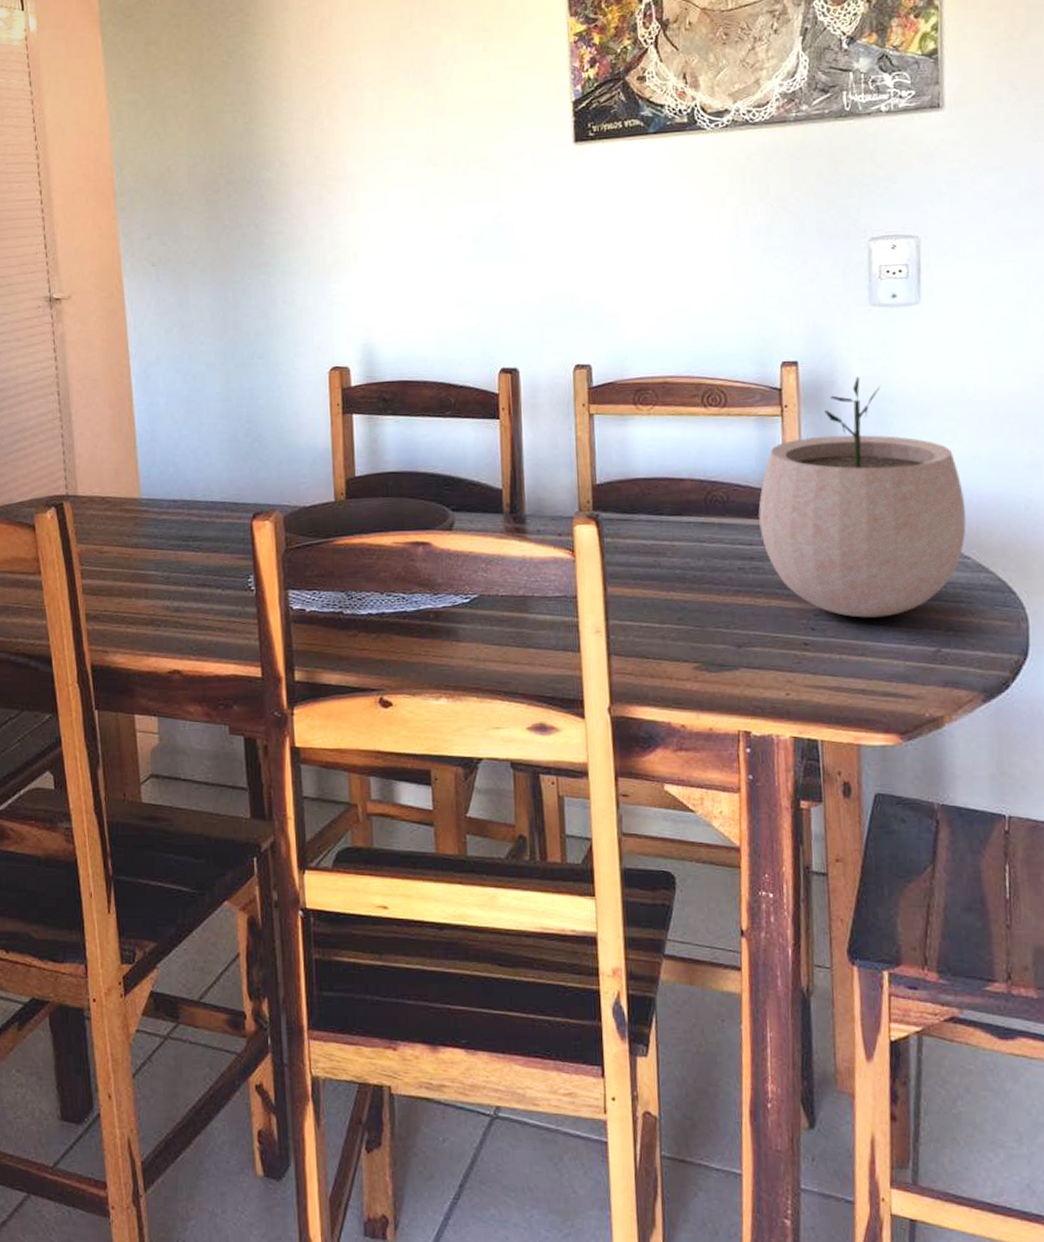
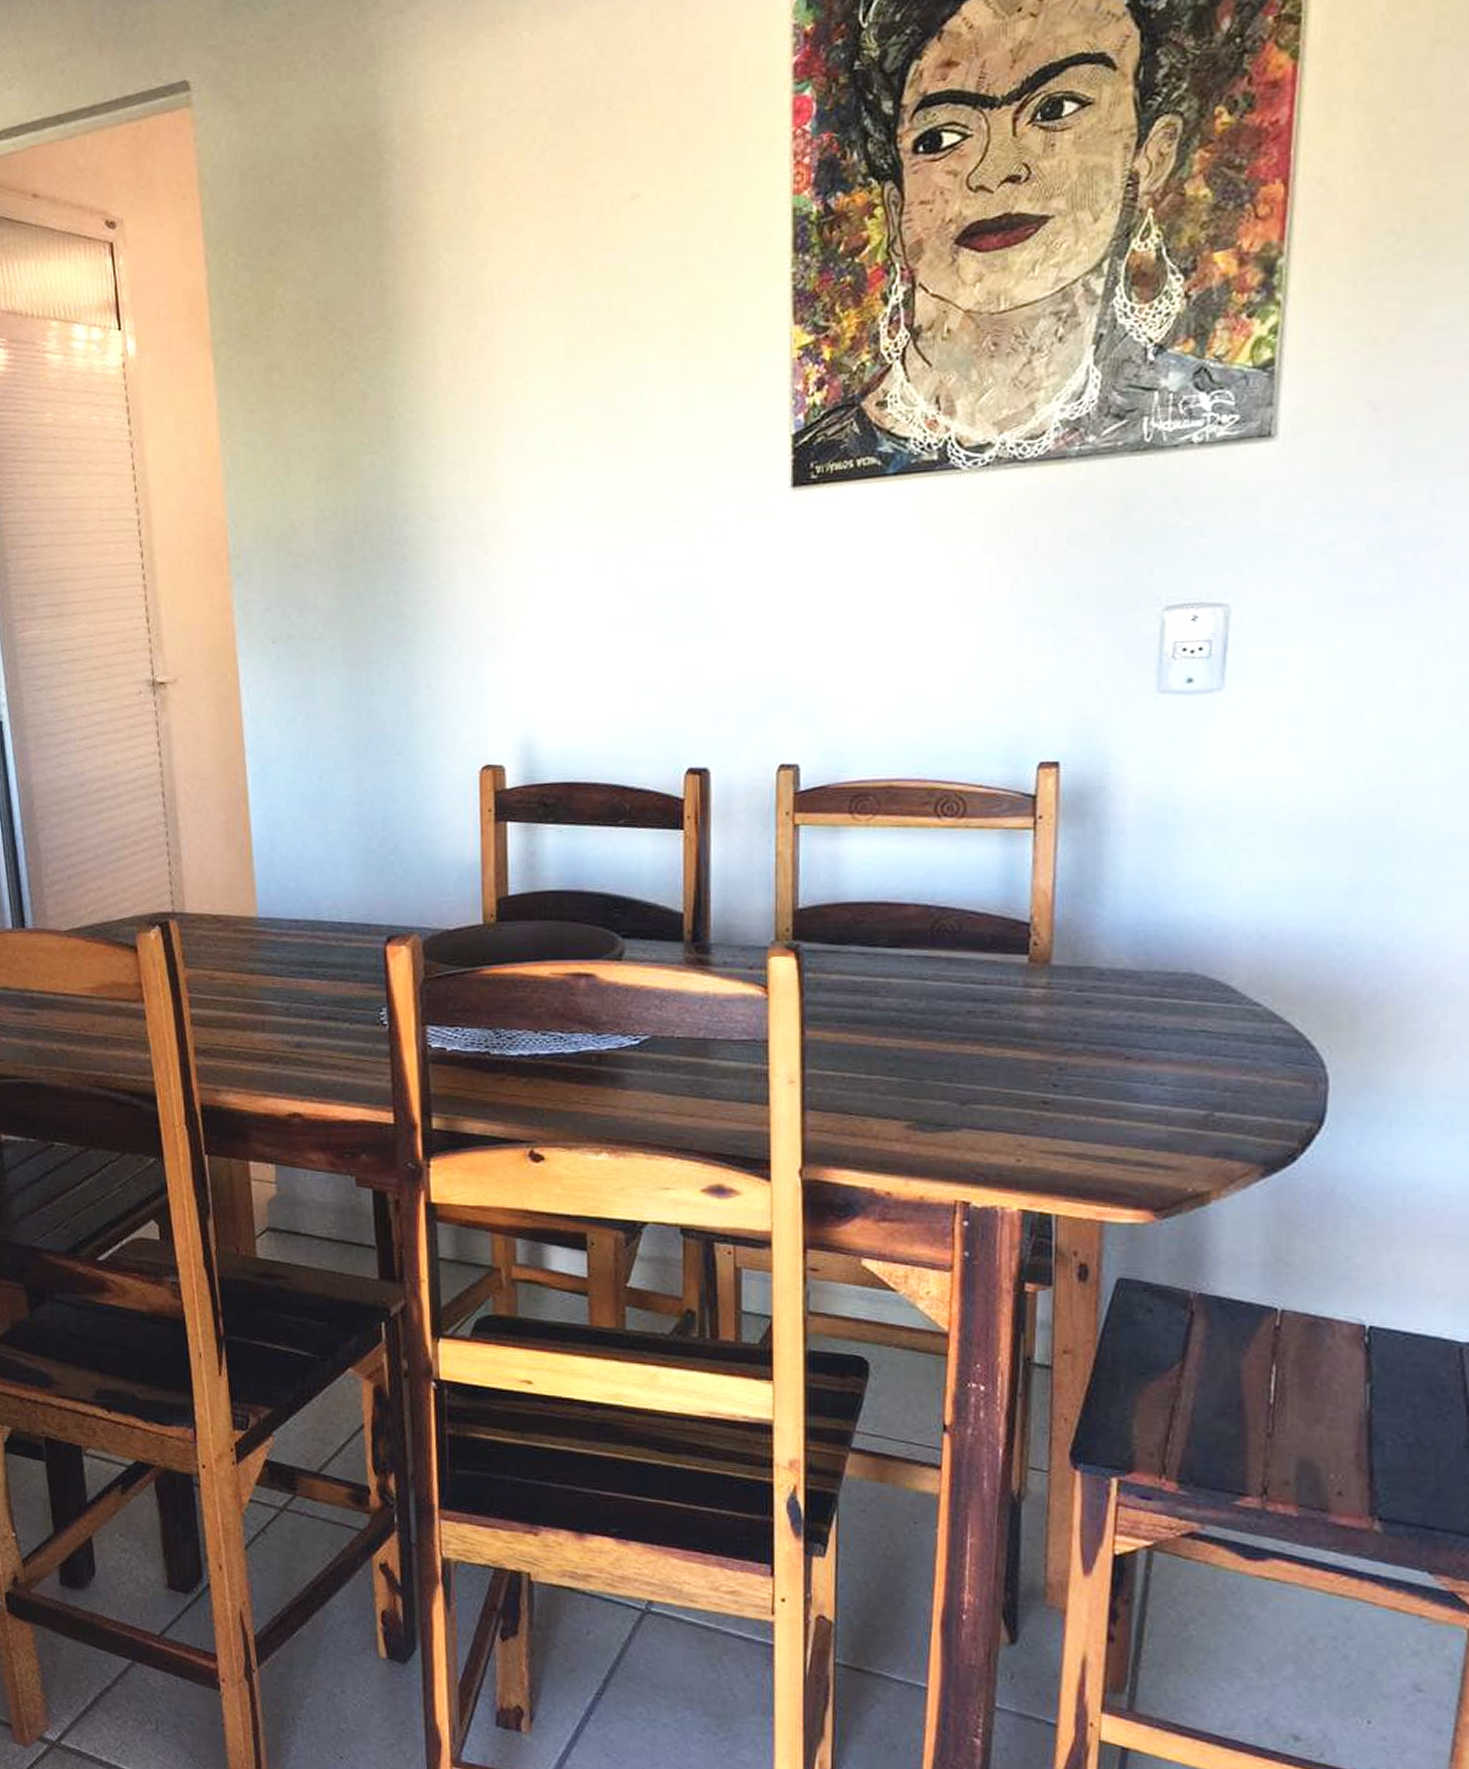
plant pot: present [758,376,966,618] -> none [997,781,1259,1074]

